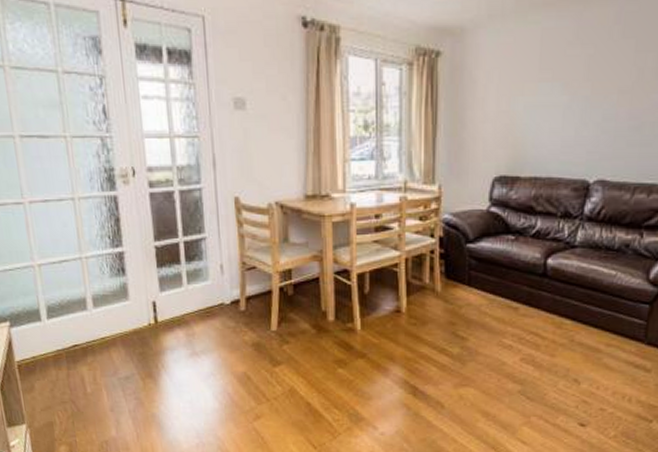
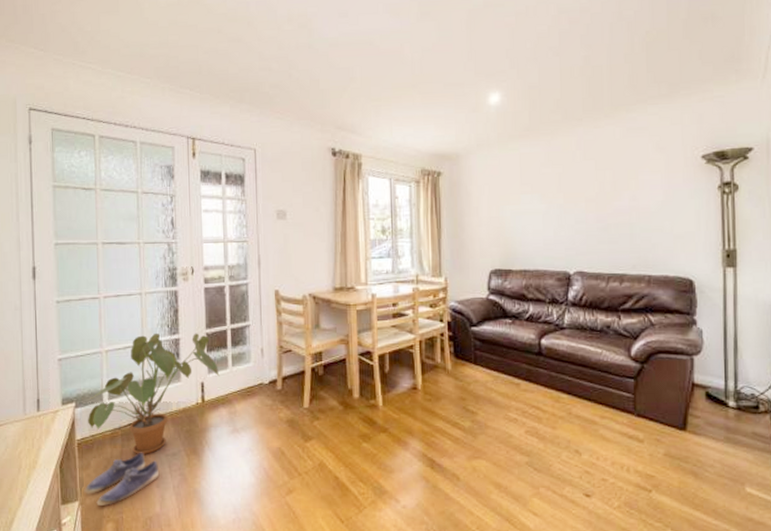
house plant: none [26,245,174,377] -> present [88,333,220,454]
shoe: none [30,375,112,429] -> present [84,452,159,506]

